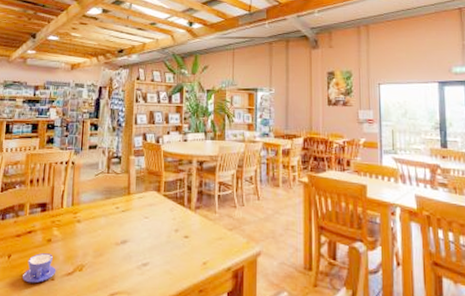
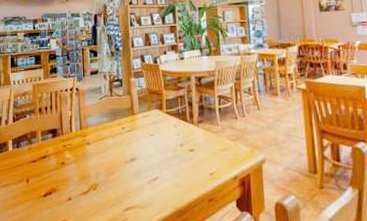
teacup: present [23,253,56,283] -> none [42,176,72,204]

